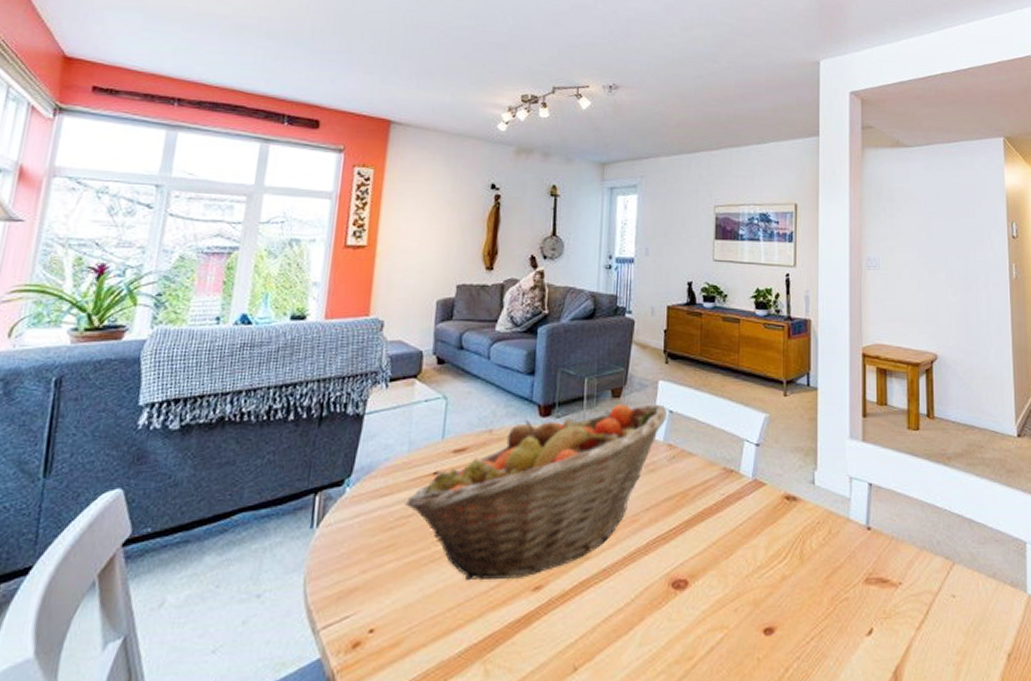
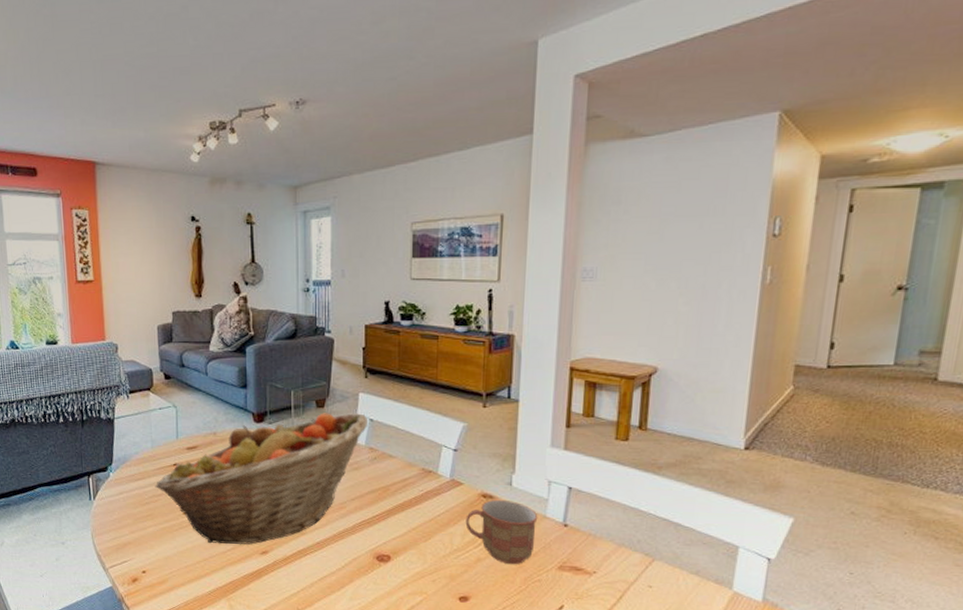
mug: none [769,501,842,581] -> present [465,499,538,565]

